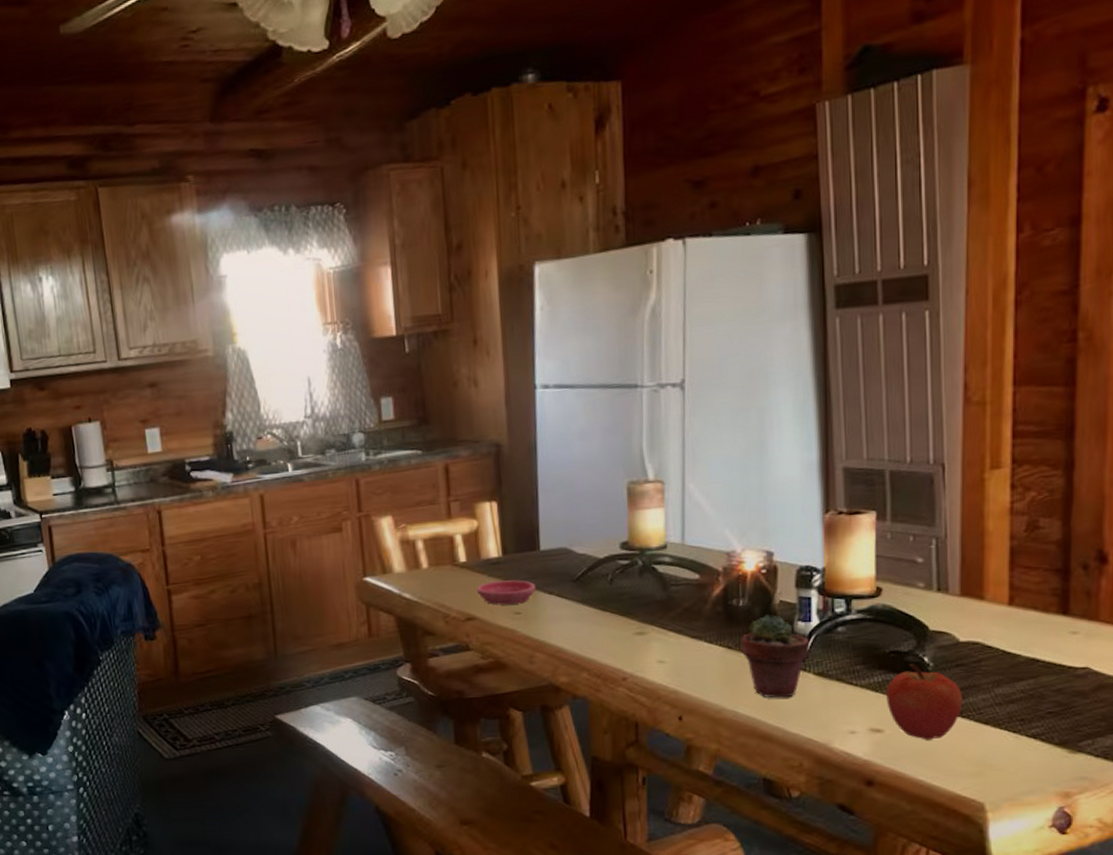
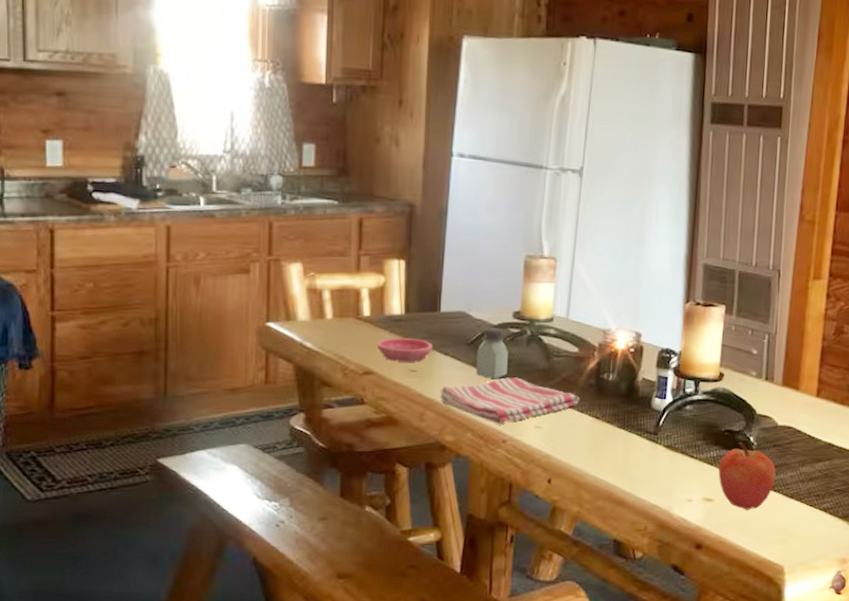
dish towel: none [548,611,707,661] -> present [440,377,580,424]
saltshaker: none [584,560,620,615] -> present [476,327,508,380]
potted succulent: present [741,615,810,699] -> none [607,390,663,467]

